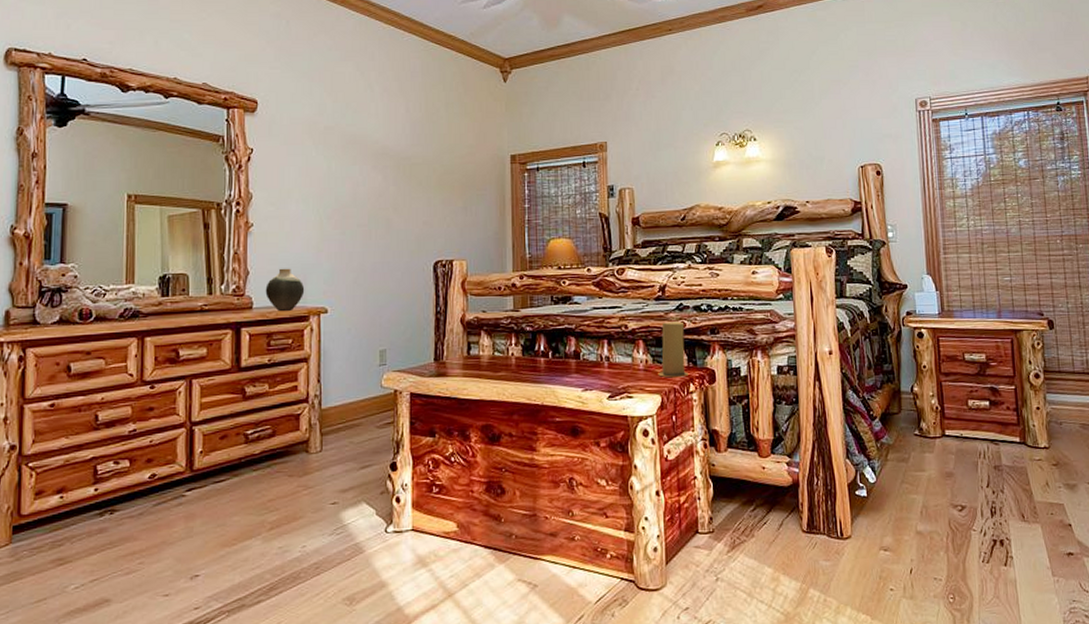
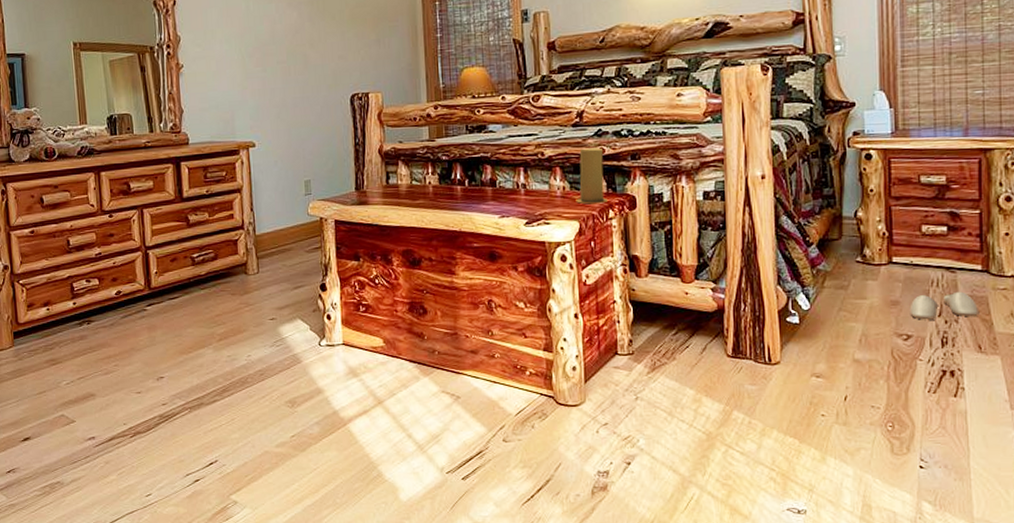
vase: present [265,268,305,312] -> none [198,105,234,147]
slippers: none [962,462,1021,491] -> present [909,291,980,320]

